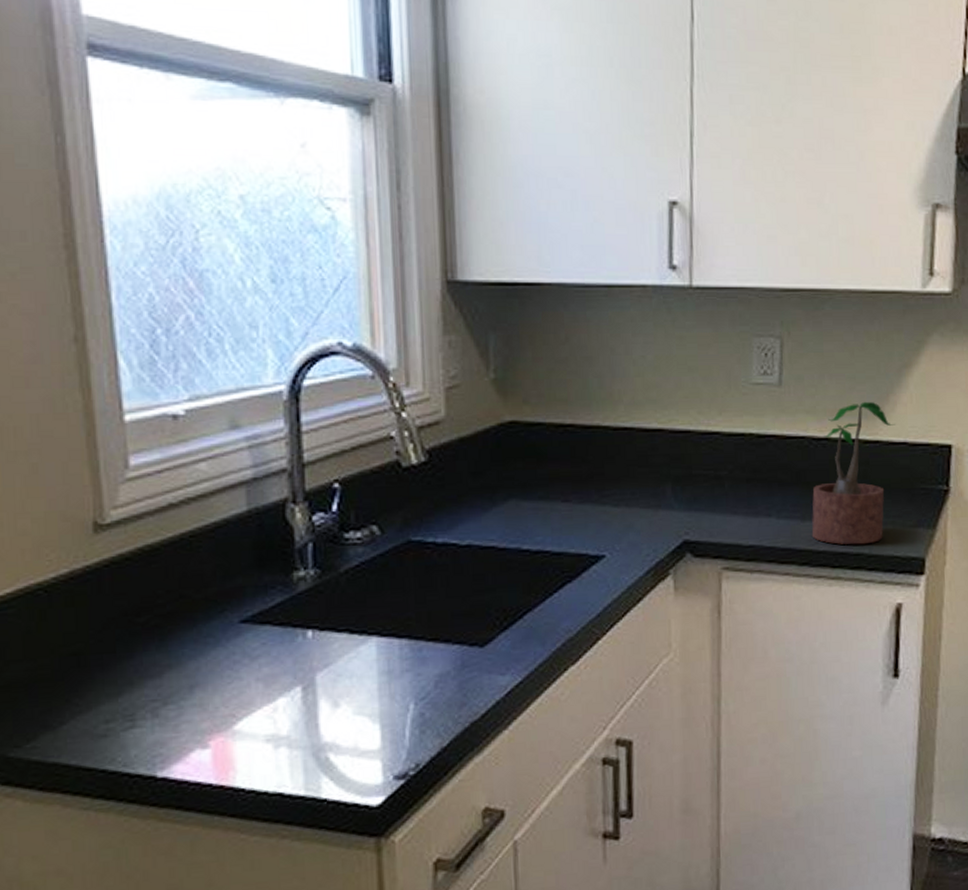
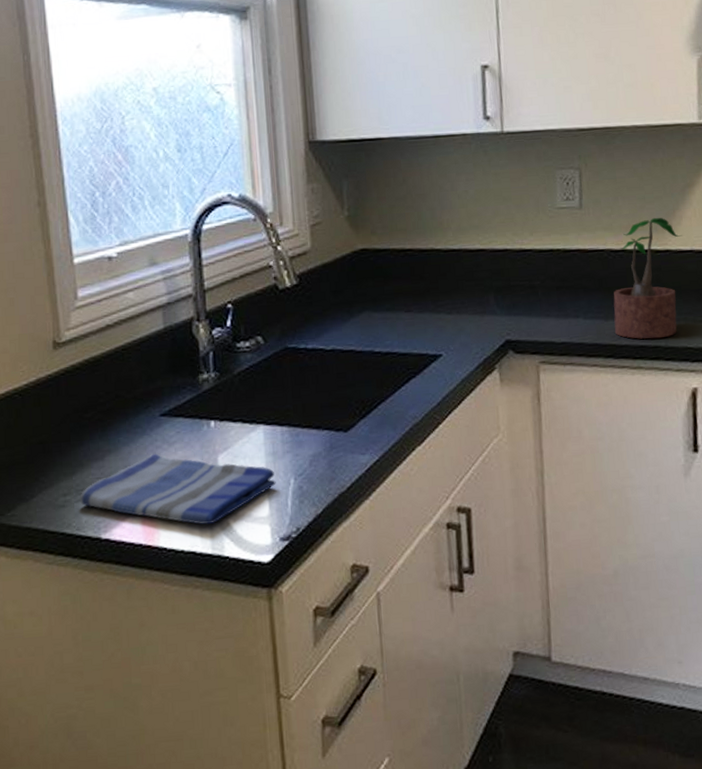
dish towel: none [128,670,391,760] -> present [80,453,276,525]

